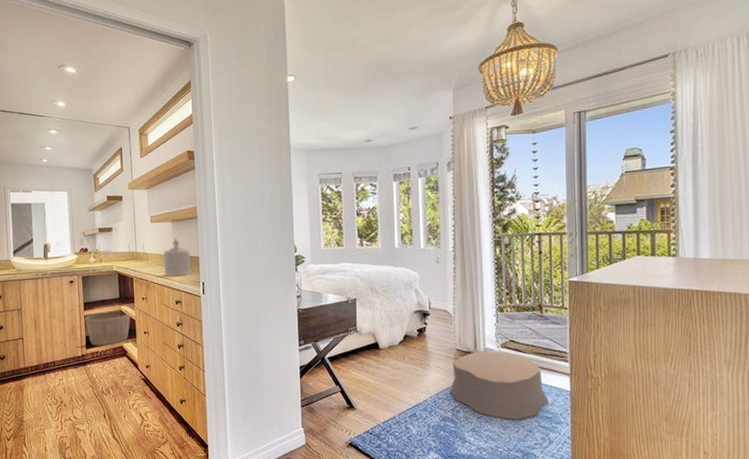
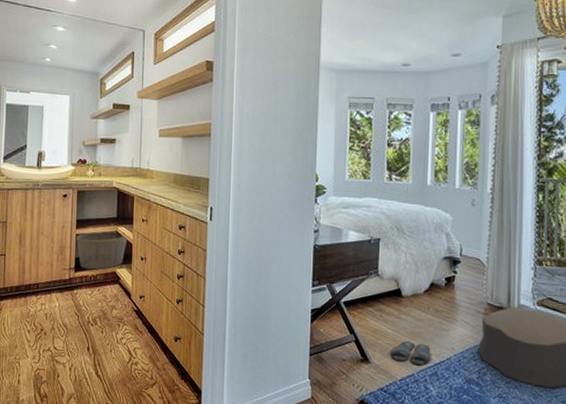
decorative jar: present [163,237,191,277] -> none [169,155,200,199]
slippers: none [373,388,410,409] -> present [391,341,432,366]

